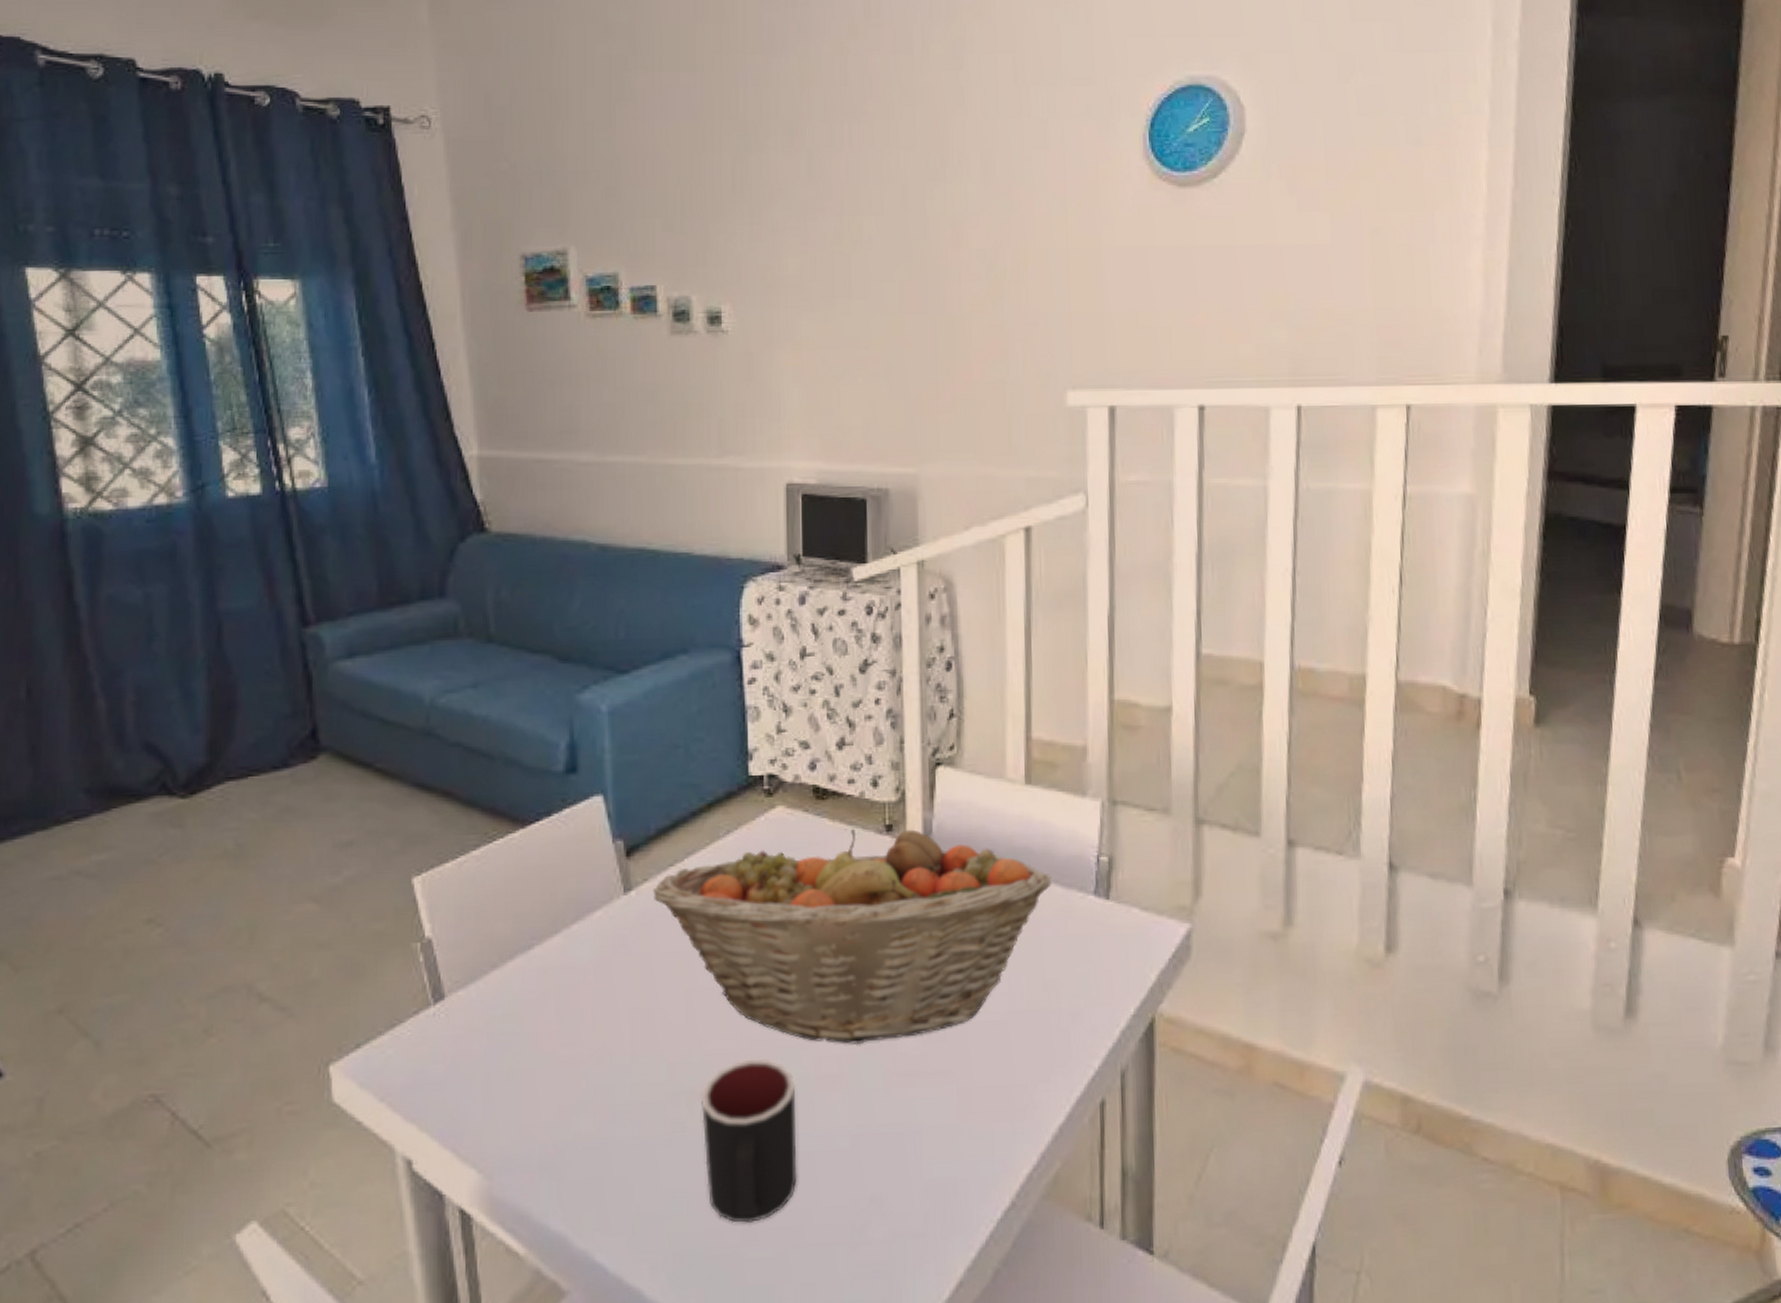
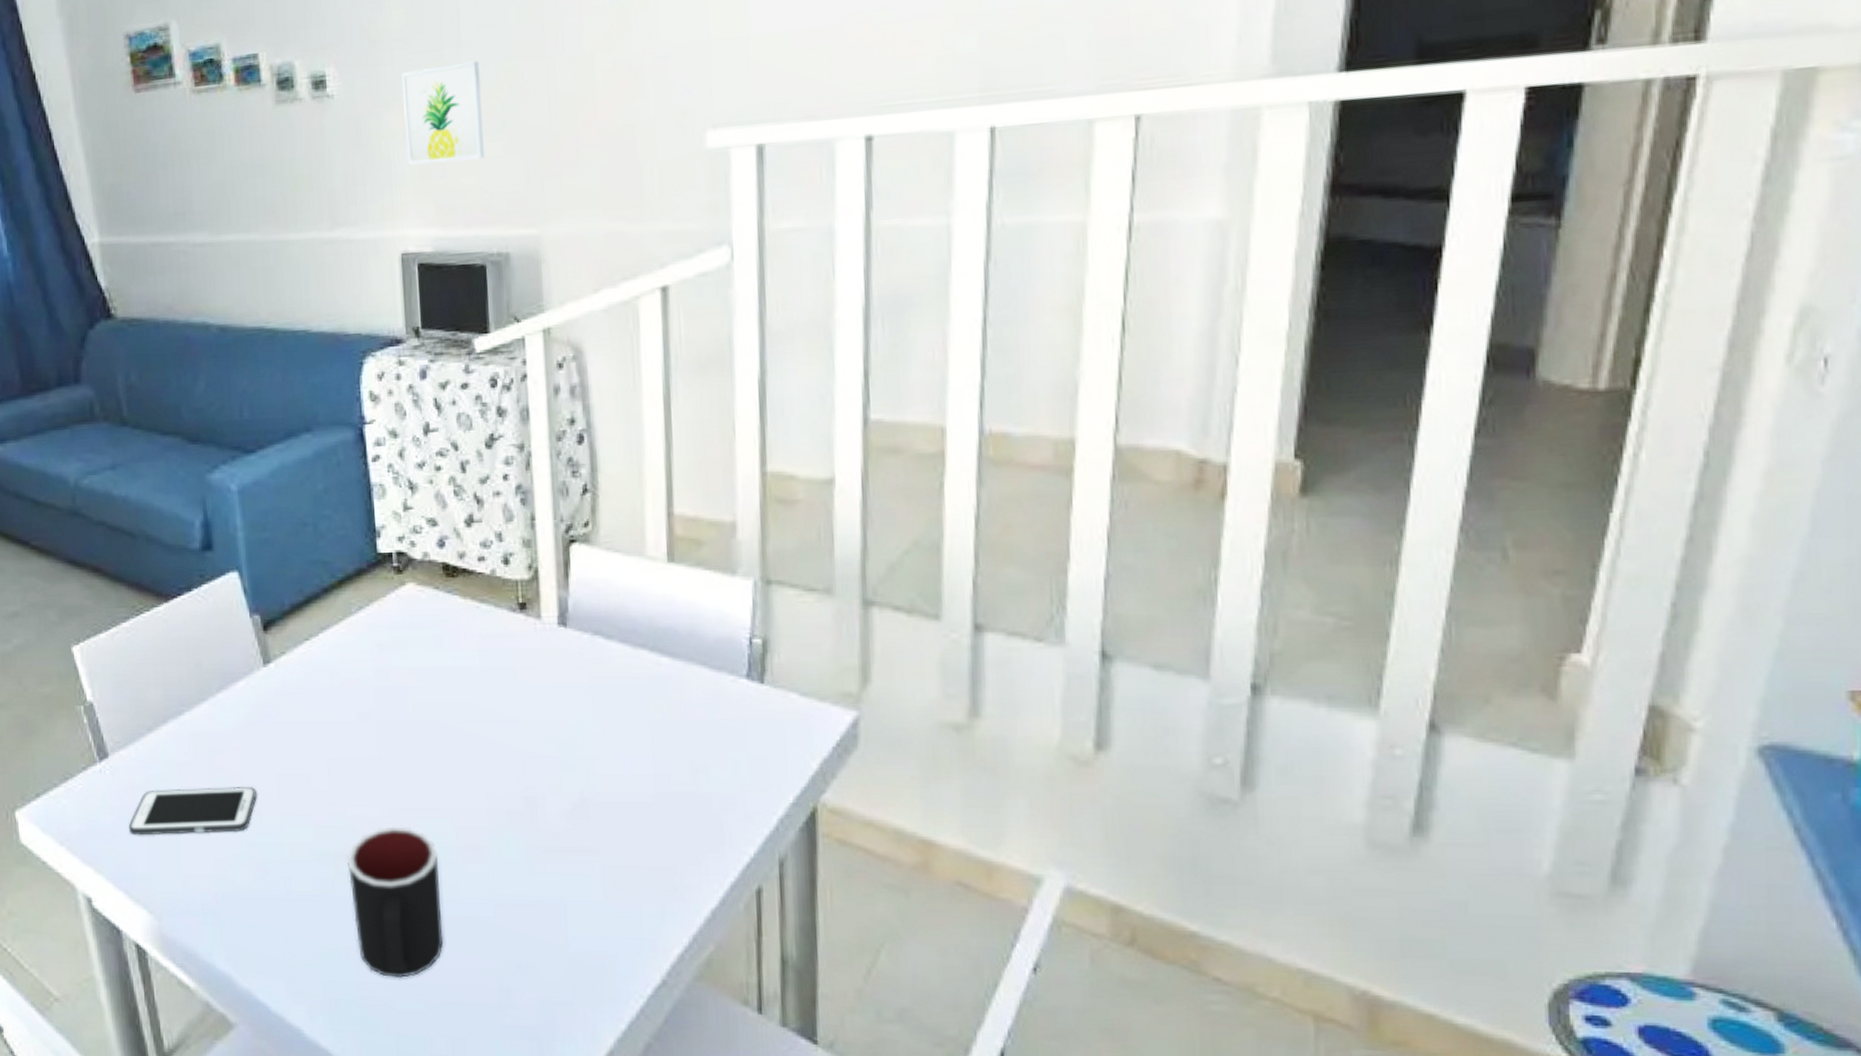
cell phone: none [461,1023,608,1085] -> present [128,786,257,836]
fruit basket: present [653,828,1052,1045] -> none [291,606,699,819]
wall art: none [795,311,869,402] -> present [402,60,484,166]

